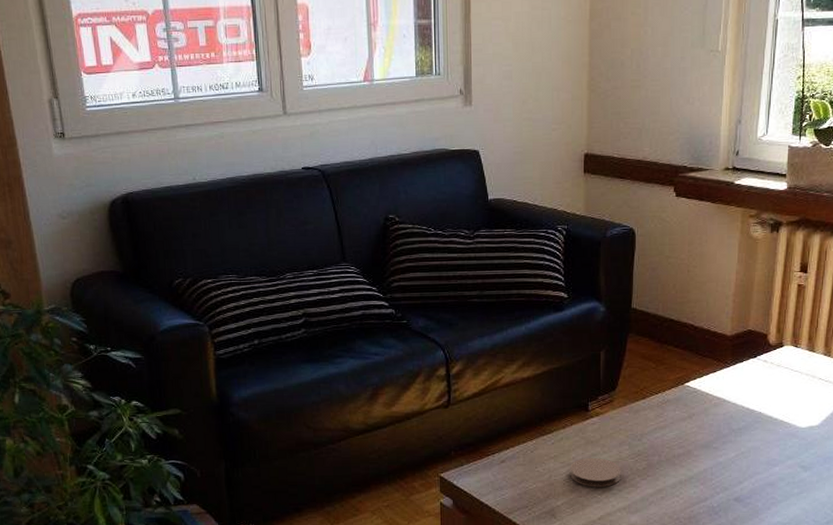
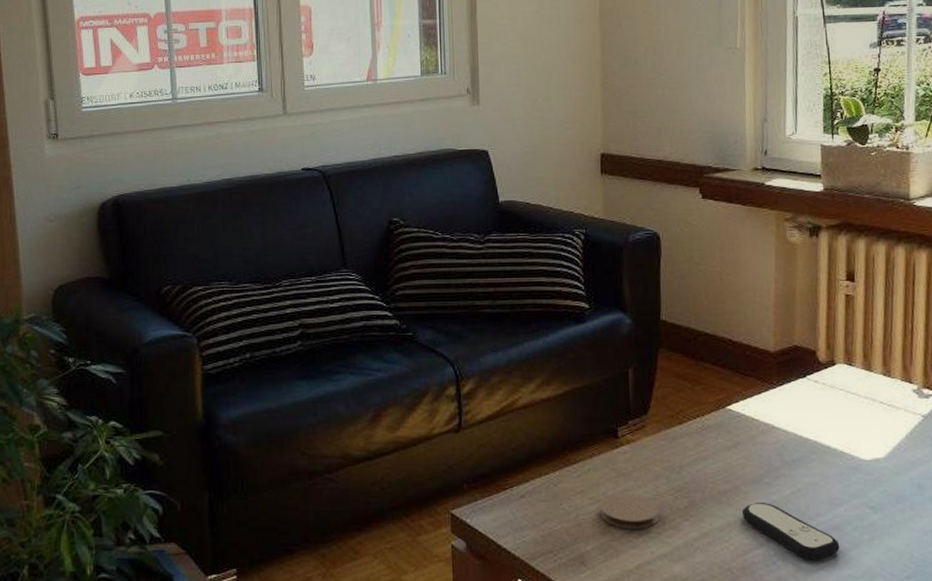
remote control: none [691,464,773,511] -> present [741,503,840,560]

